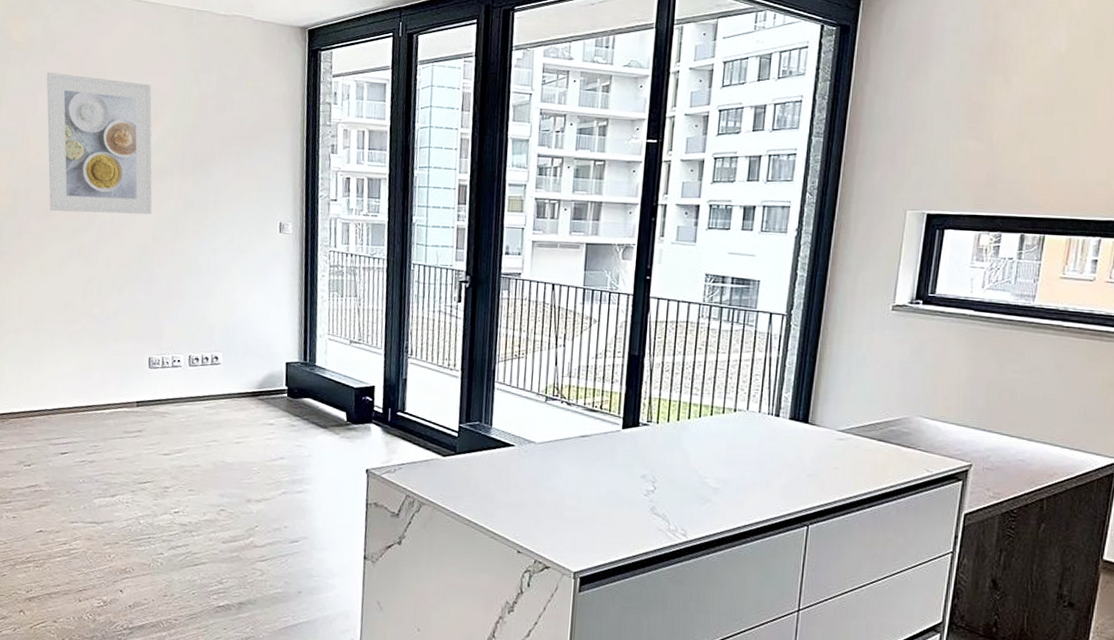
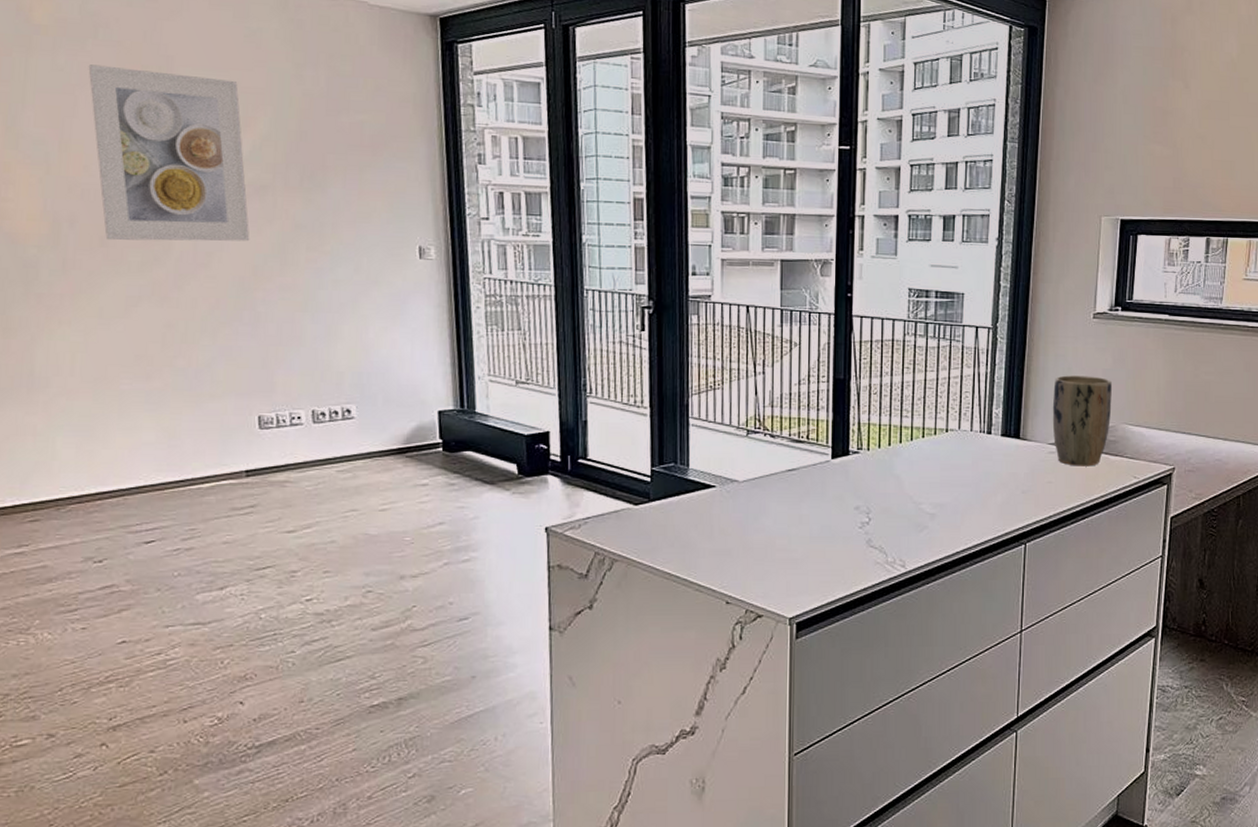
plant pot: none [842,364,908,456] -> present [1052,375,1112,467]

